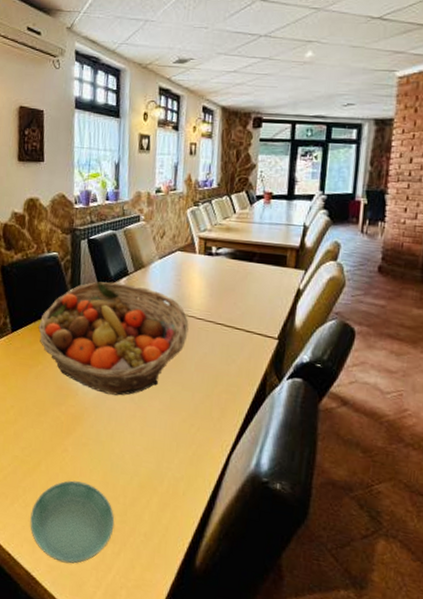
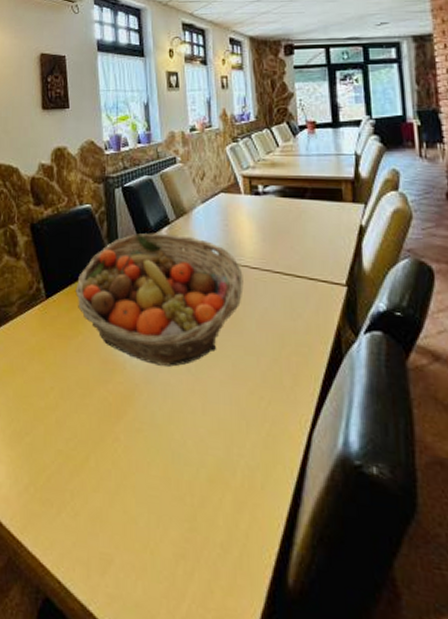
saucer: present [30,480,115,564] -> none [82,478,183,591]

